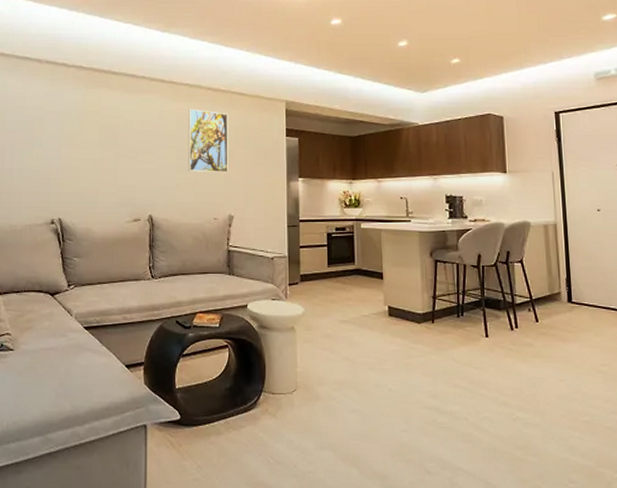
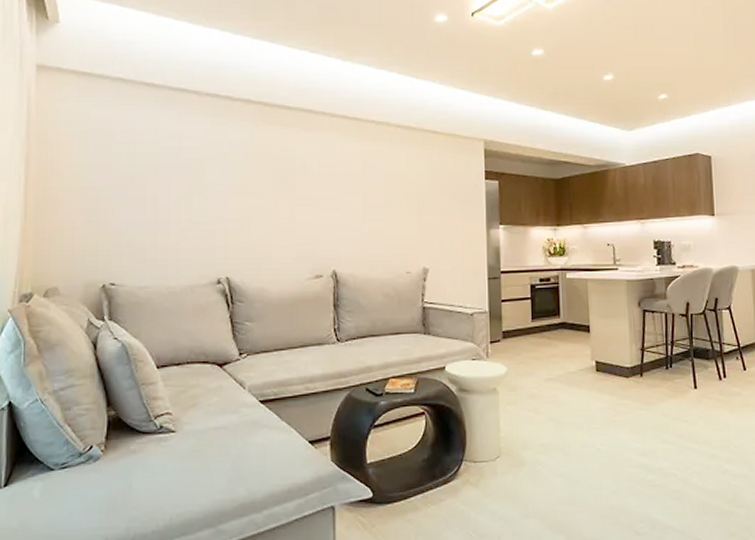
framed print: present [188,108,228,173] -> none [376,148,422,221]

